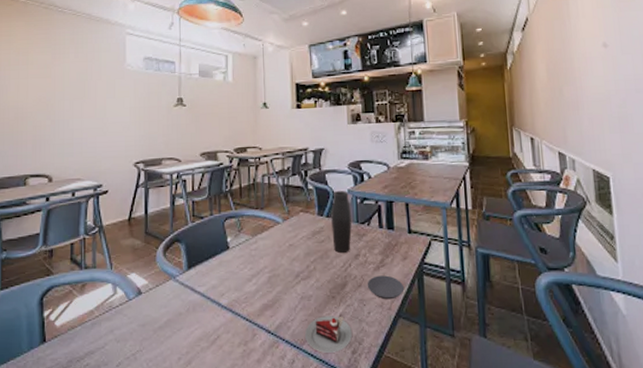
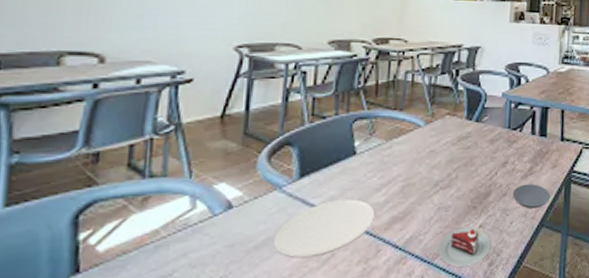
plate: none [173,288,249,338] -> present [273,199,375,259]
vase: present [331,191,352,253] -> none [480,94,504,160]

